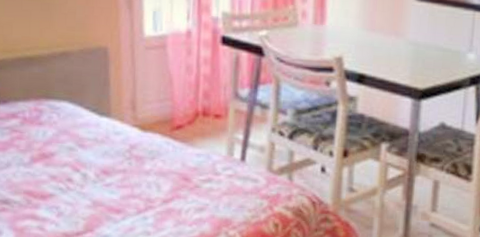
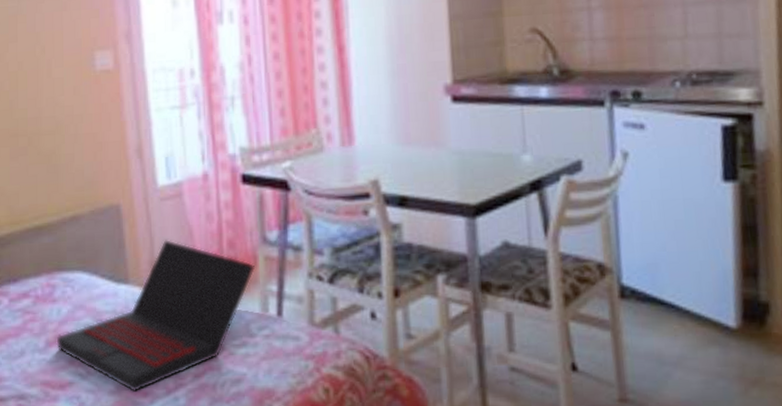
laptop: none [40,83,225,209] -> present [56,239,255,393]

